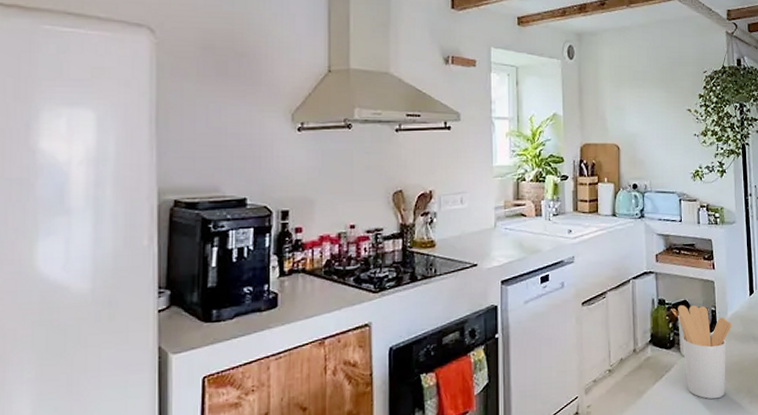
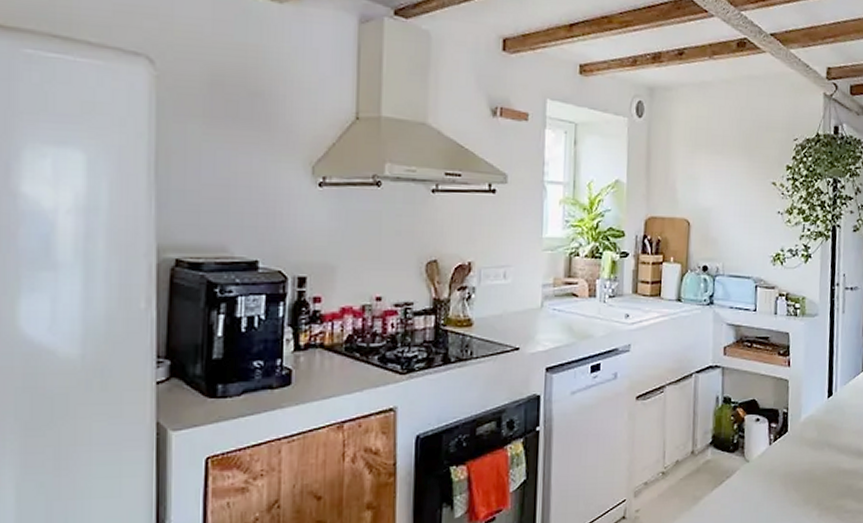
utensil holder: present [678,304,731,400] -> none [744,405,804,510]

